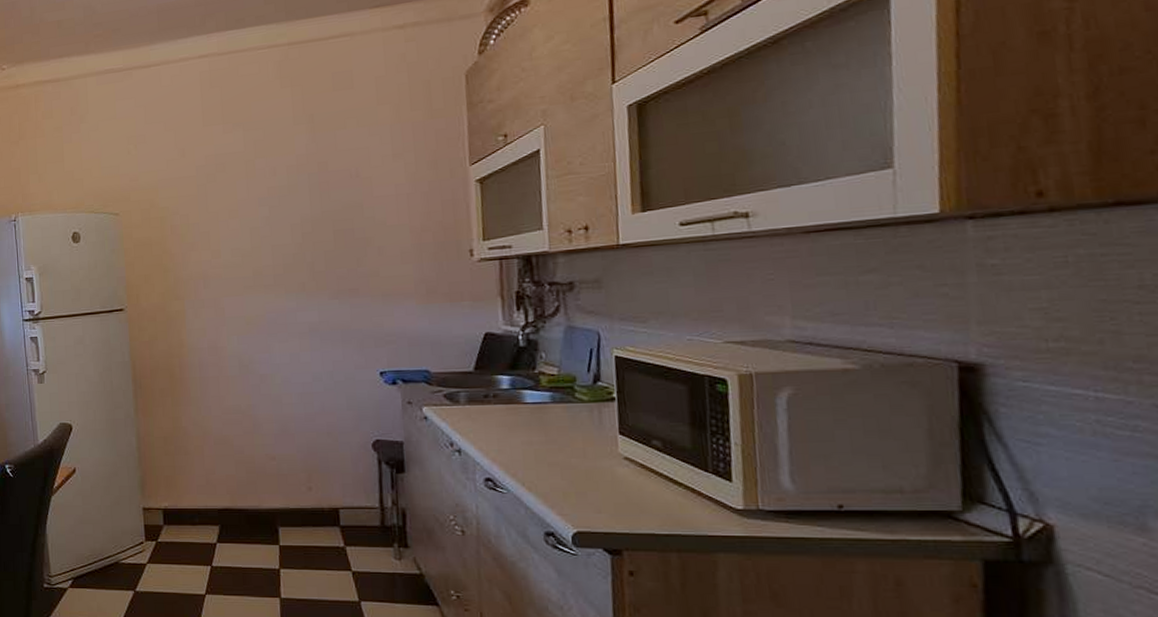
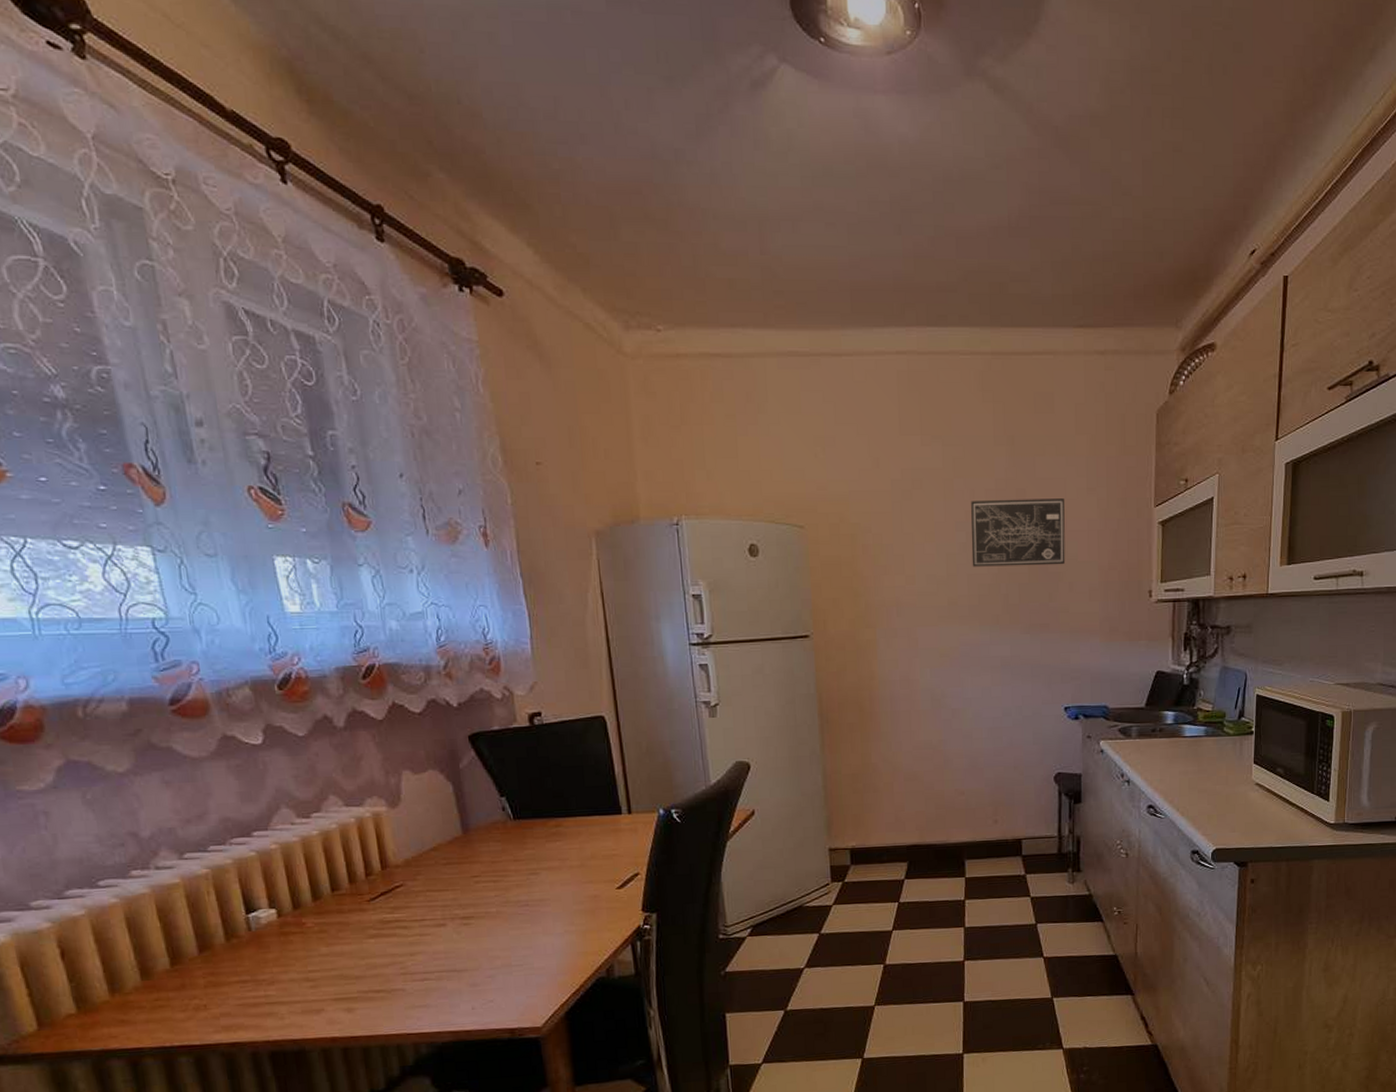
wall art: none [273,167,373,238] -> present [971,498,1066,567]

